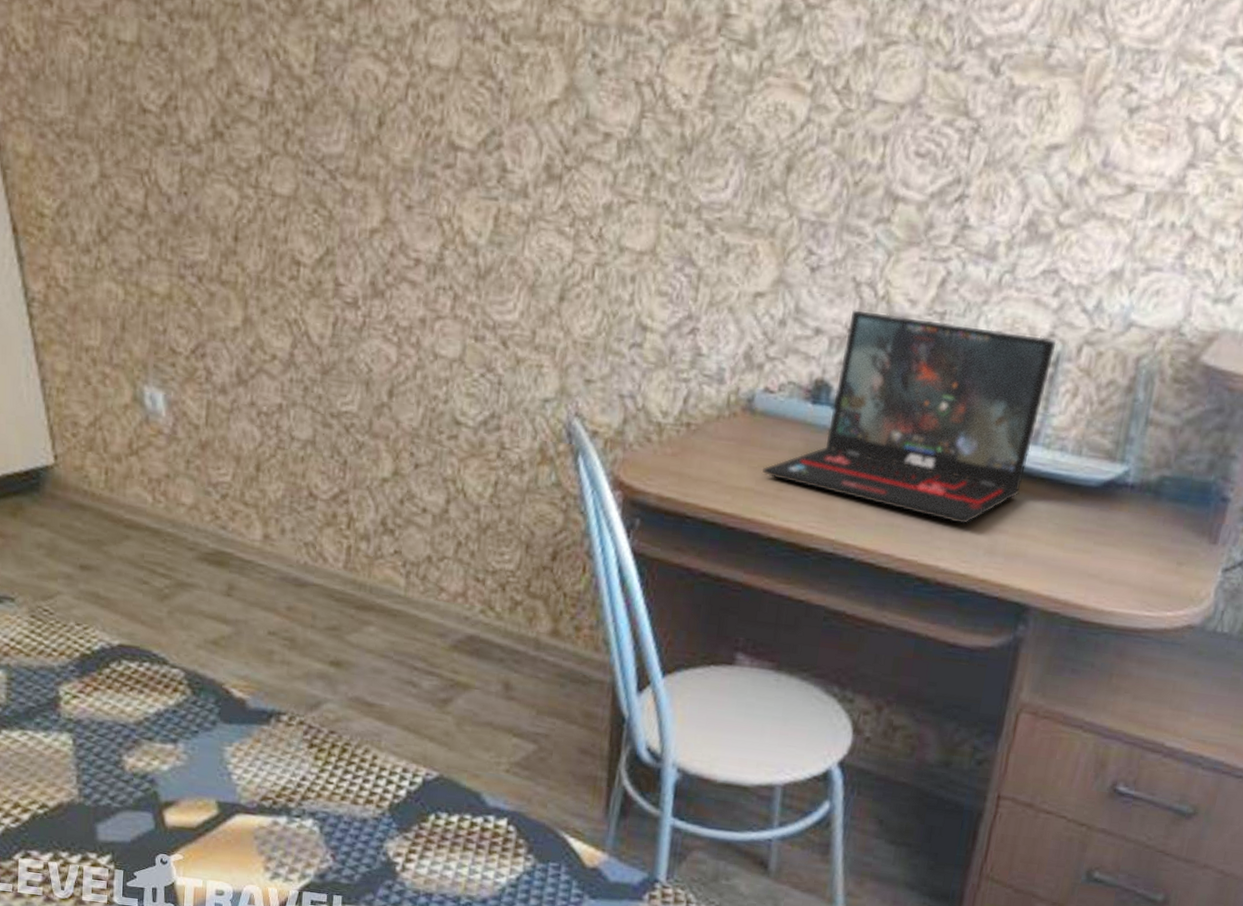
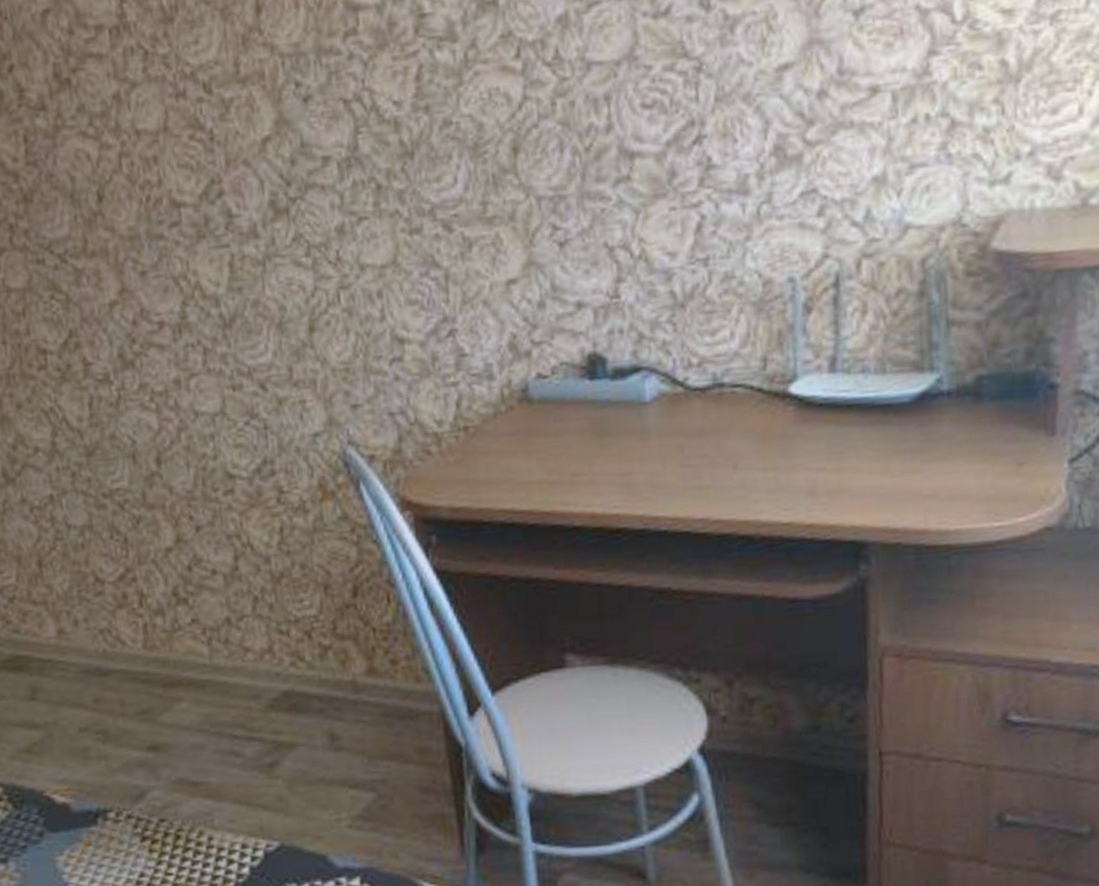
laptop: present [762,310,1057,525] -> none [552,260,833,472]

